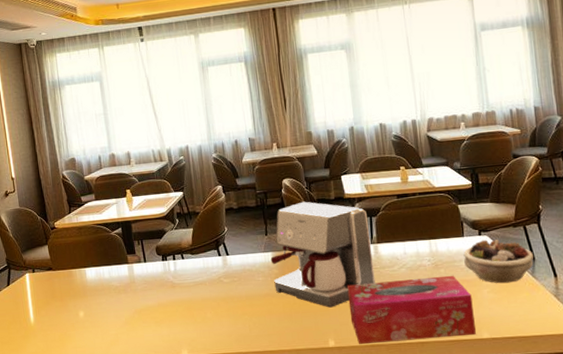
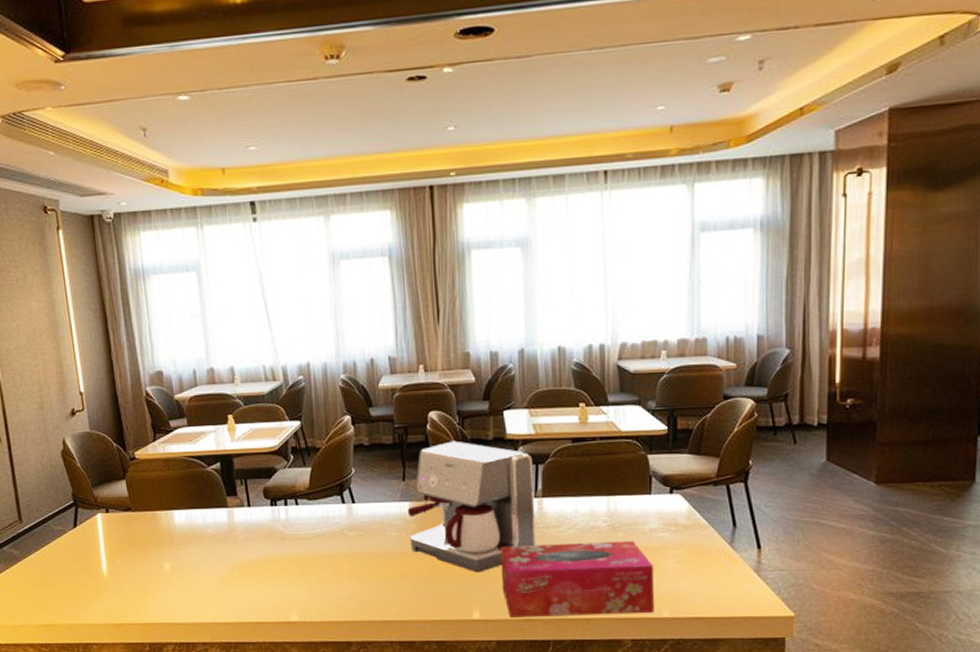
succulent planter: present [463,239,534,284] -> none [648,499,736,553]

